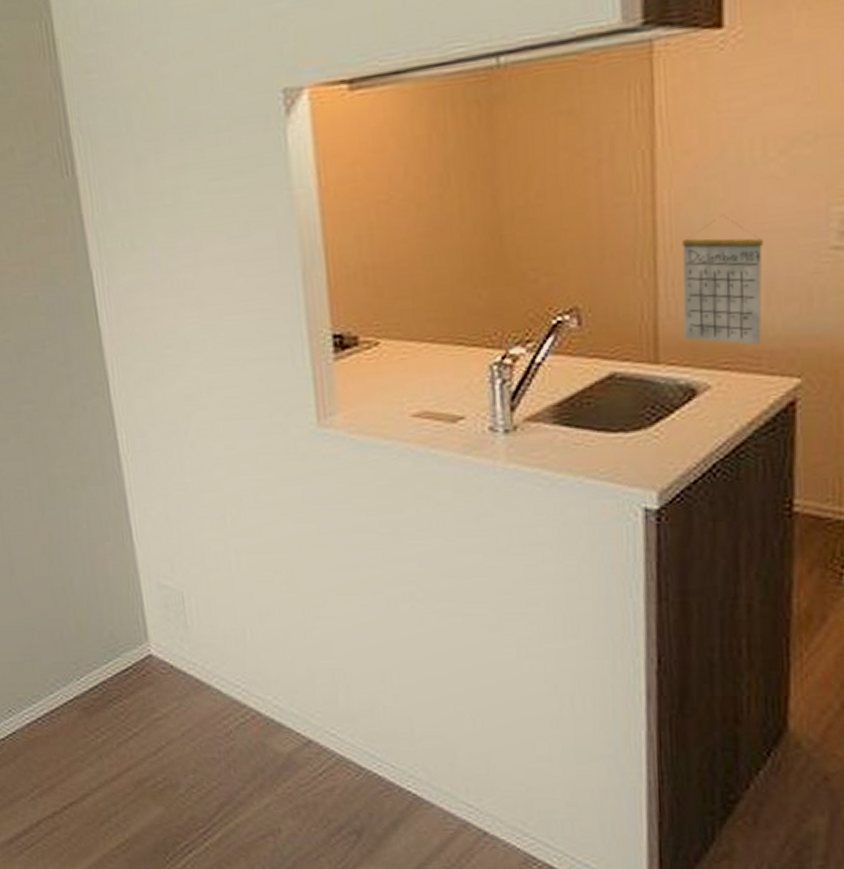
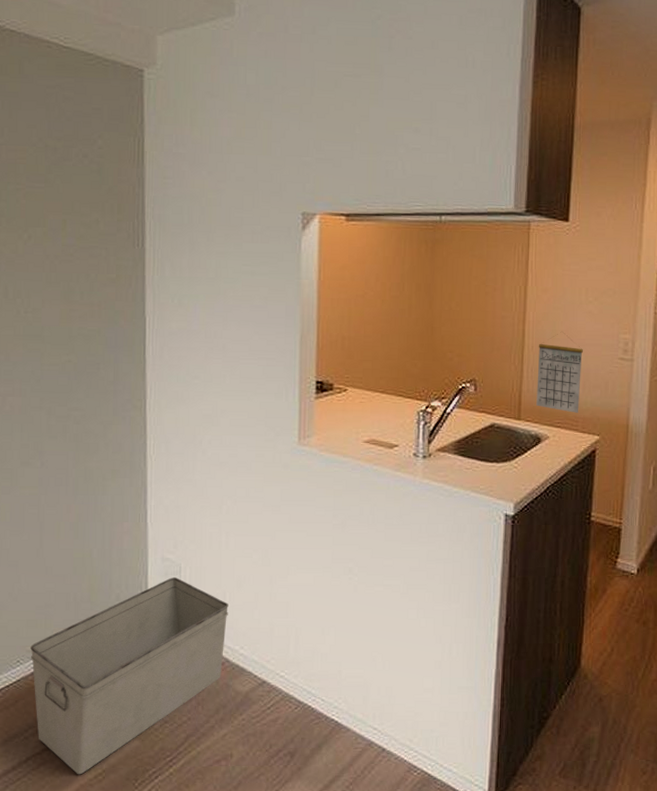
storage bin: none [20,609,254,844] -> present [30,577,228,775]

